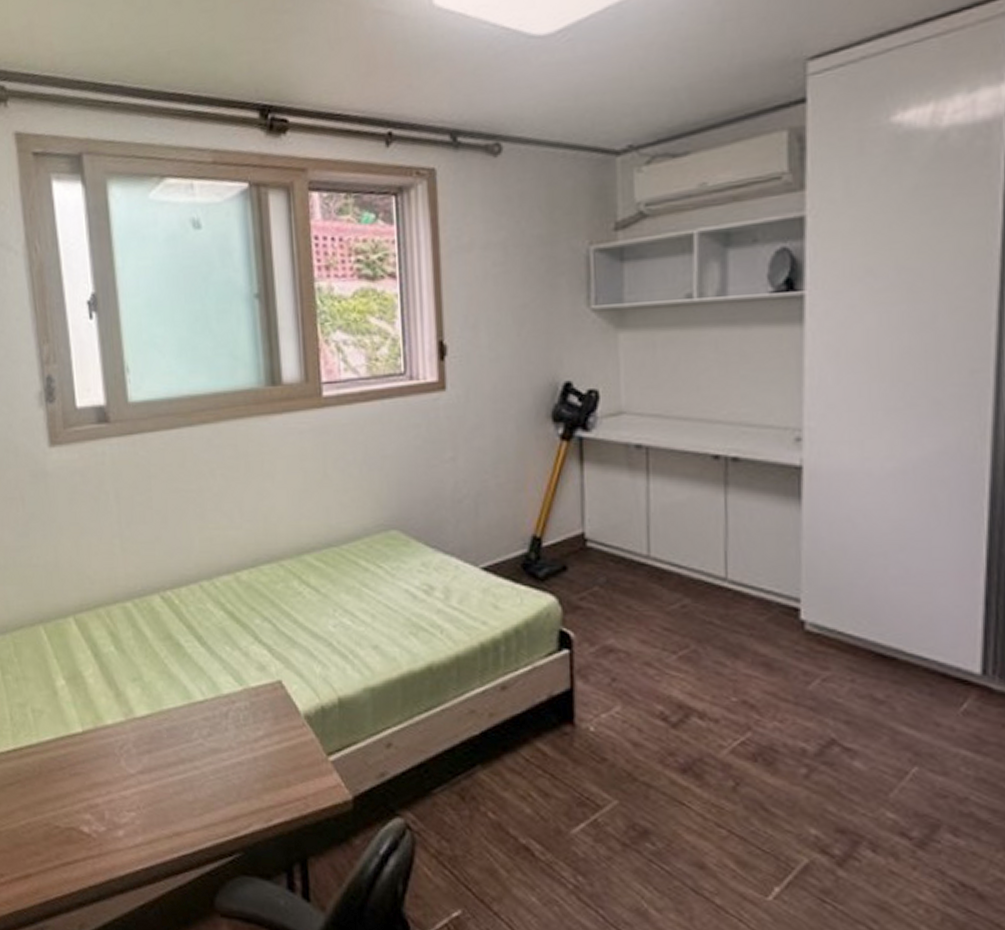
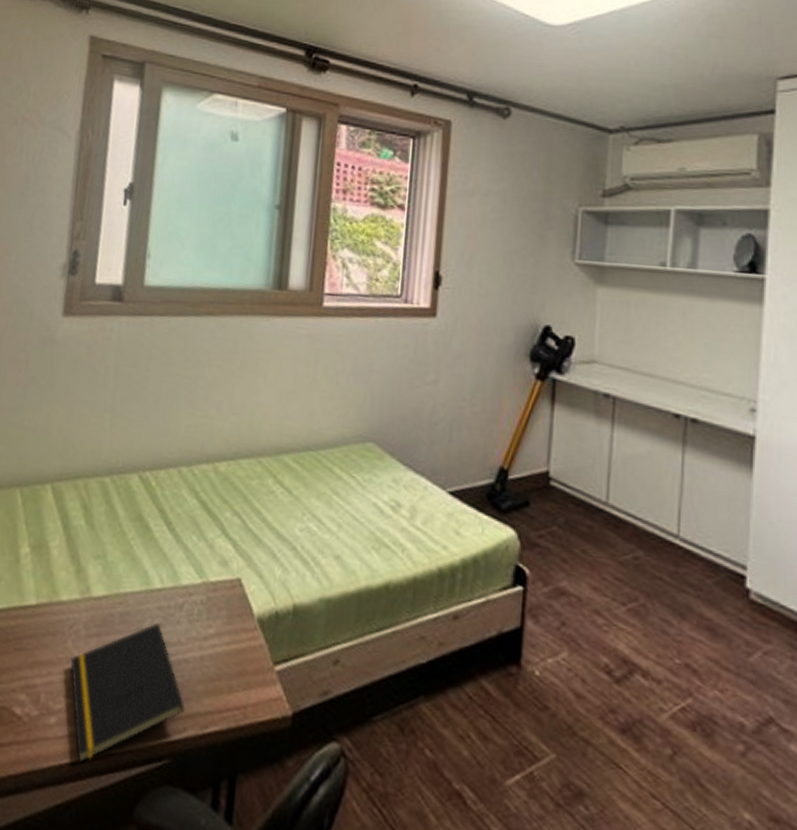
notepad: none [127,733,247,867] -> present [70,623,185,763]

